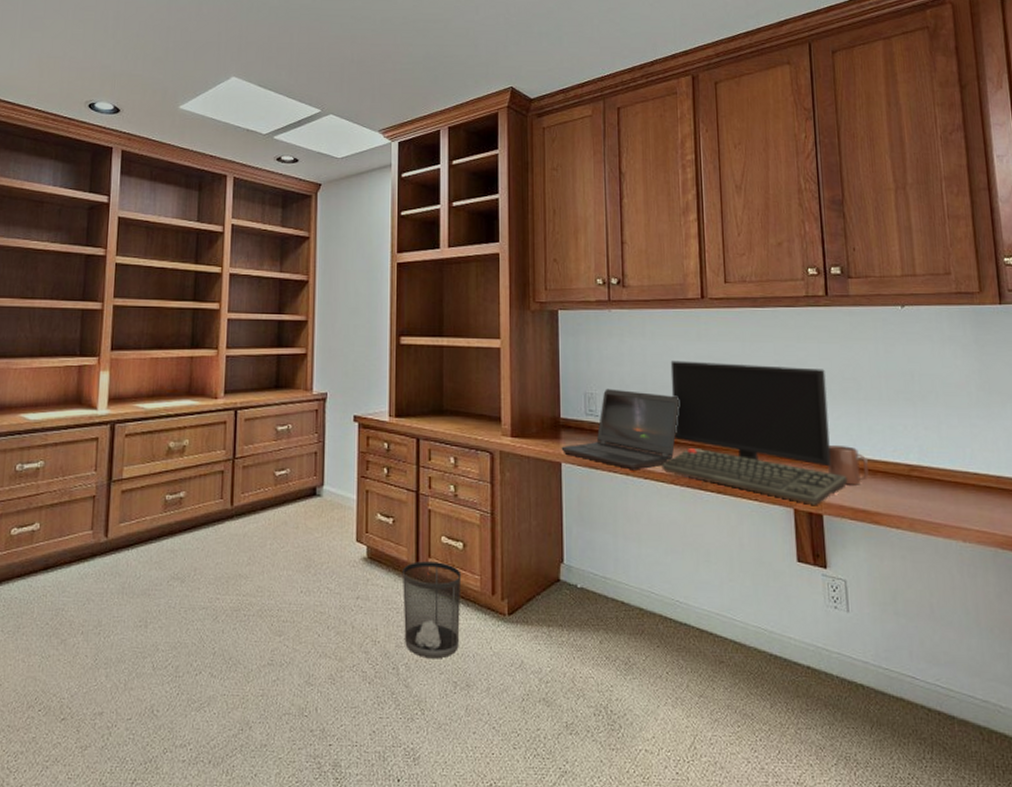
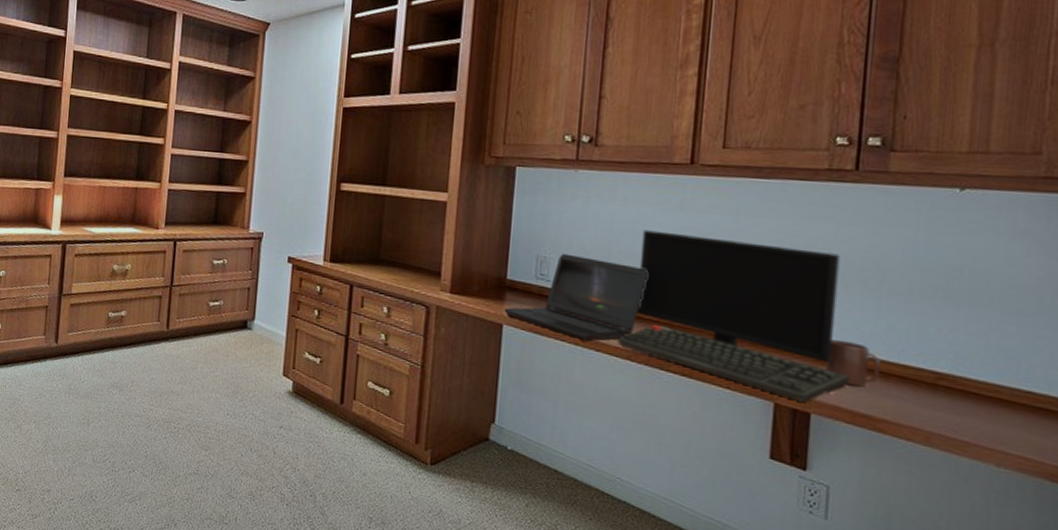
waste bin: present [401,561,462,659] -> none [324,401,386,494]

